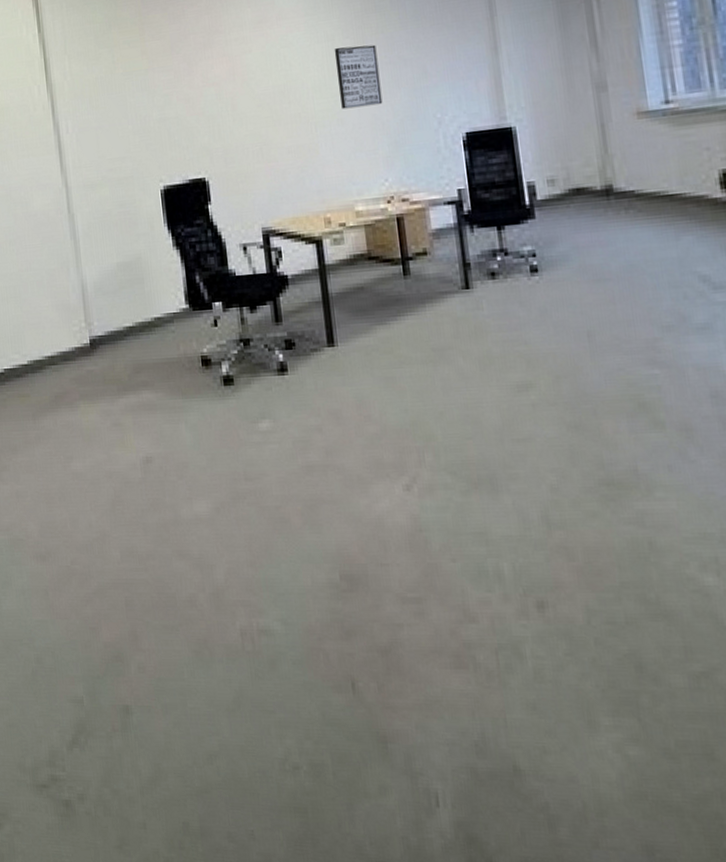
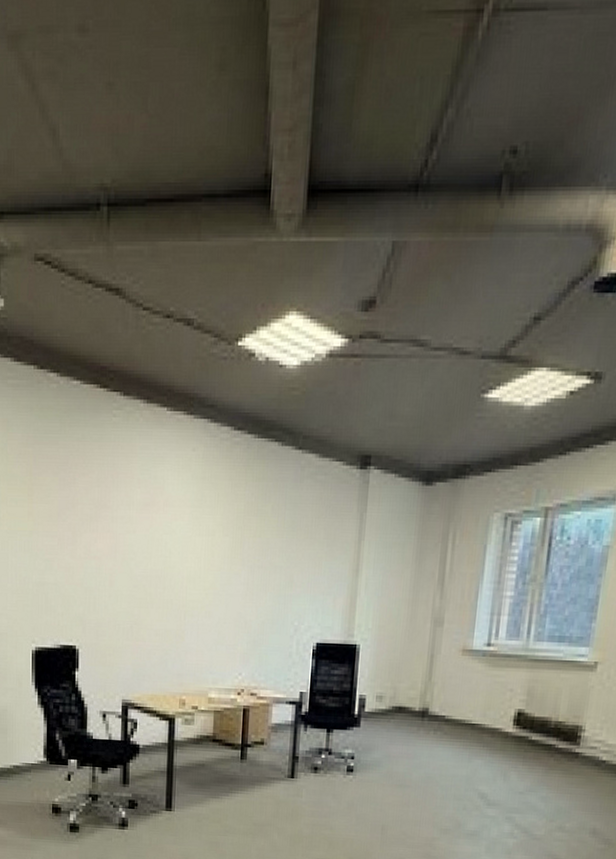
wall art: present [334,44,383,110] -> none [211,543,252,605]

